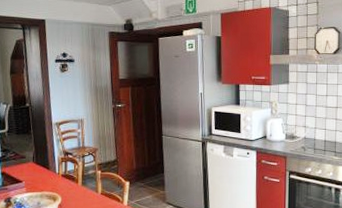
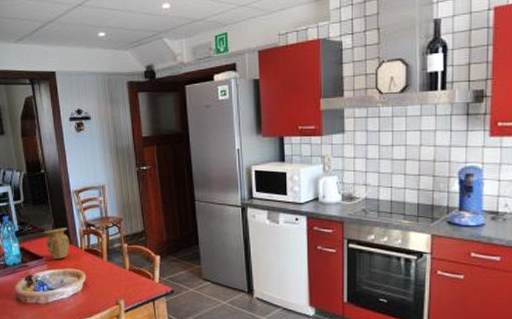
vase: none [24,155,49,184] -> present [43,228,70,260]

